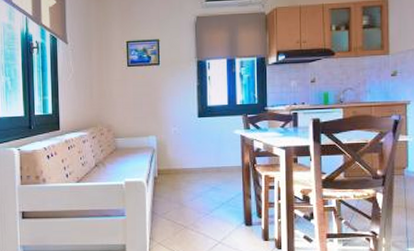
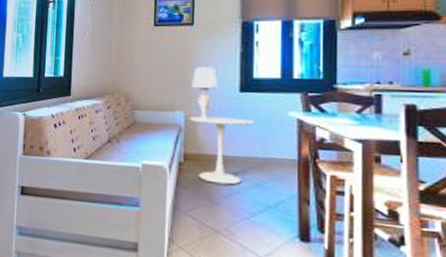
side table: none [160,138,210,191] -> present [189,116,254,185]
table lamp: none [161,99,181,142] -> present [192,67,218,121]

